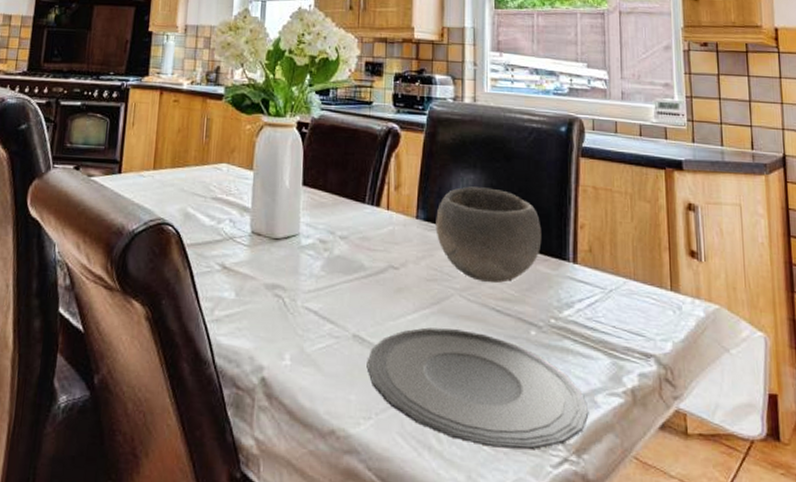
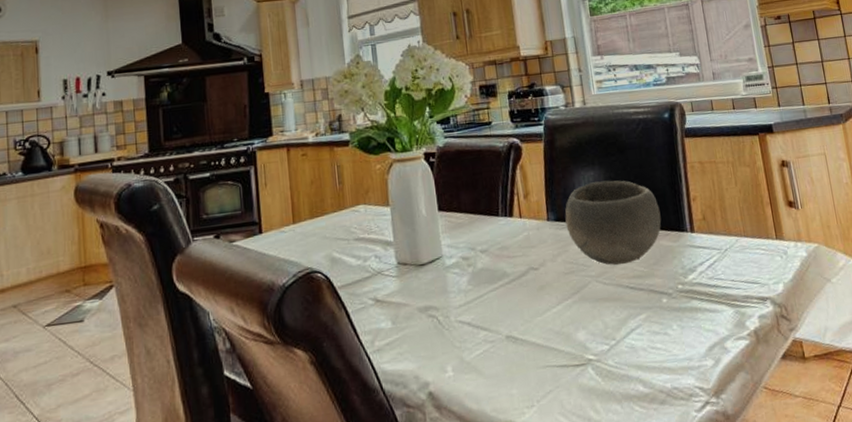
plate: present [366,327,589,449] -> none [522,310,722,407]

